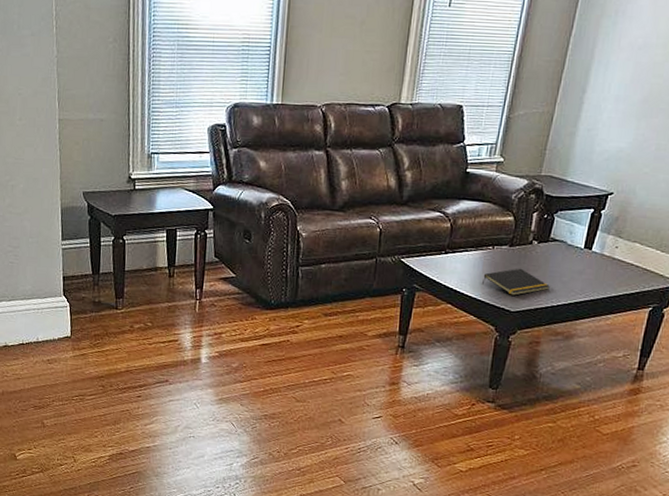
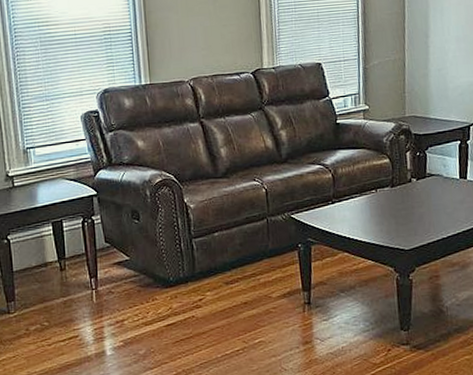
notepad: present [482,268,550,296] -> none [372,206,437,234]

